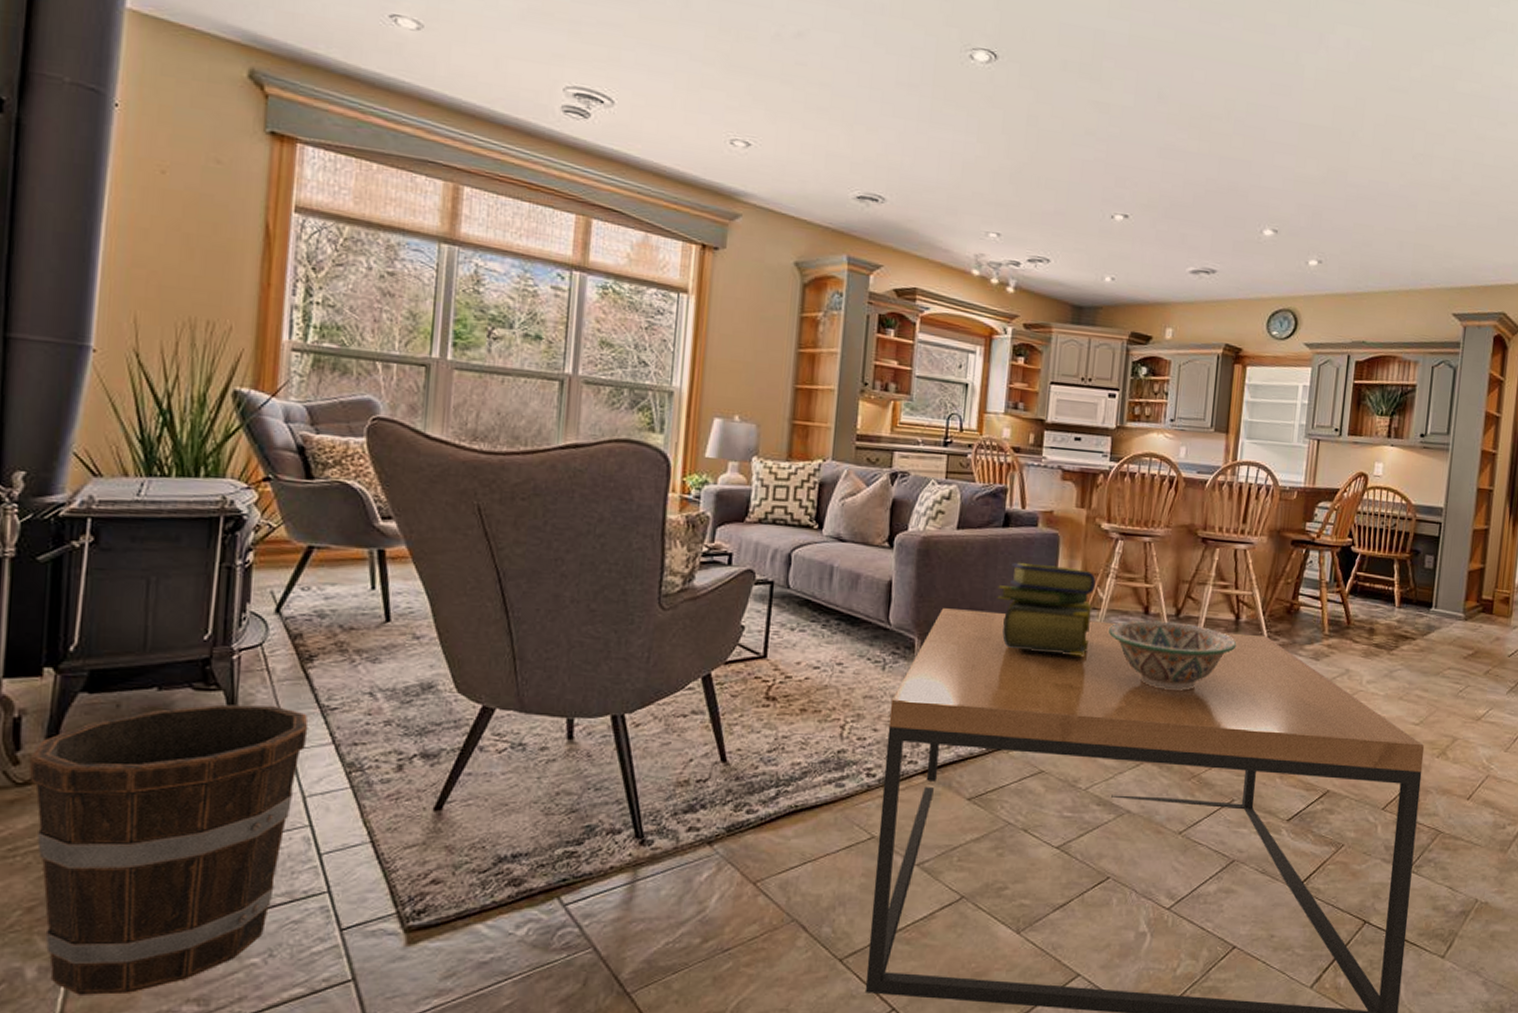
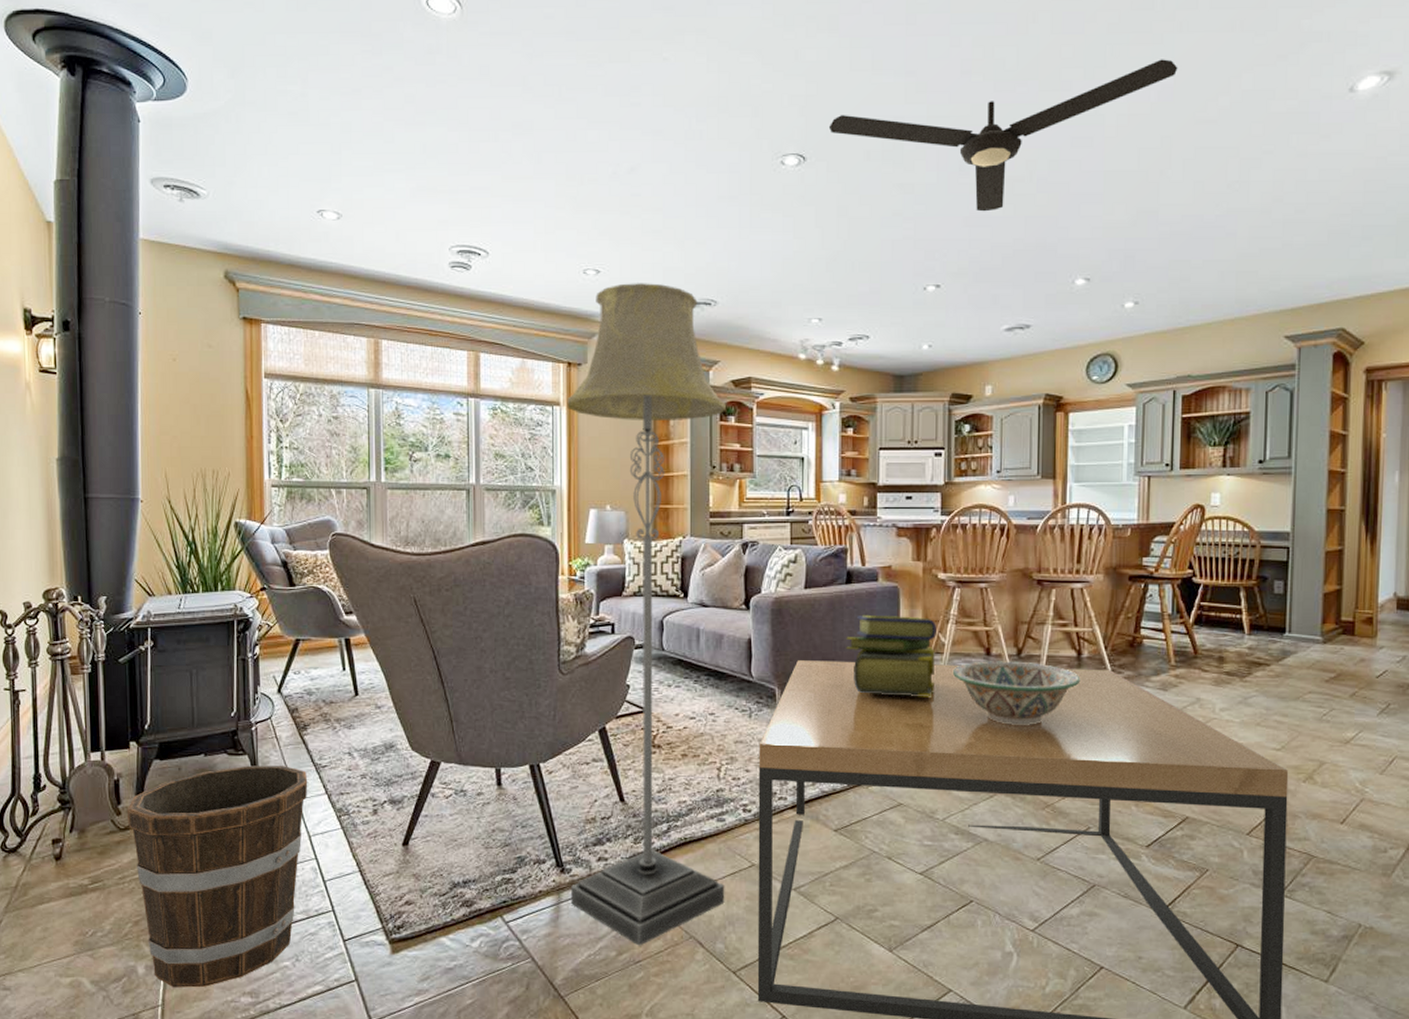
floor lamp: none [650,162,887,931] -> present [567,283,727,946]
ceiling fan: none [1025,16,1377,146] -> present [828,59,1178,212]

